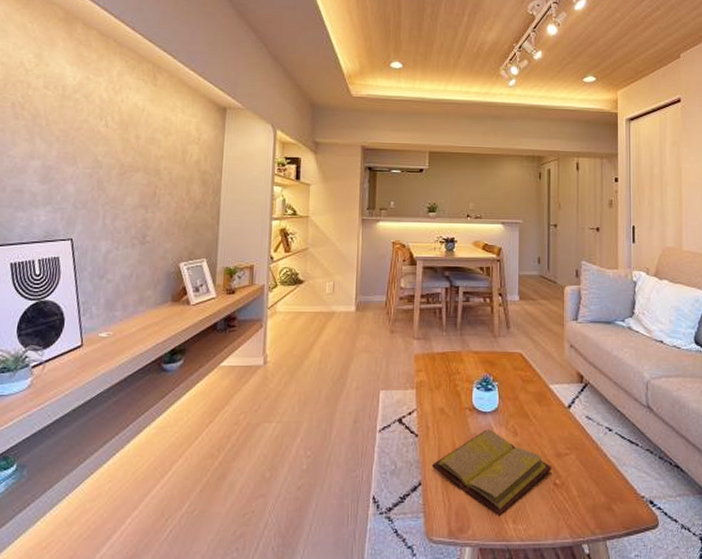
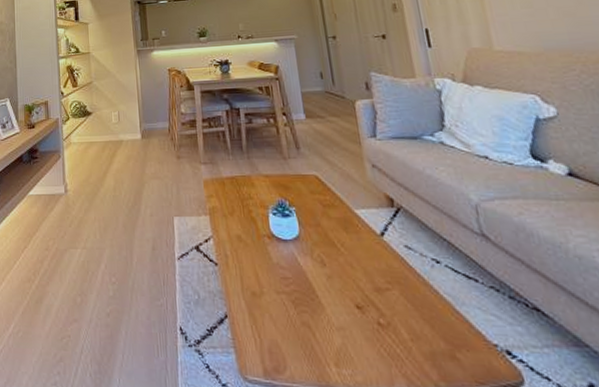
diary: present [432,429,552,517] -> none [236,259,372,358]

